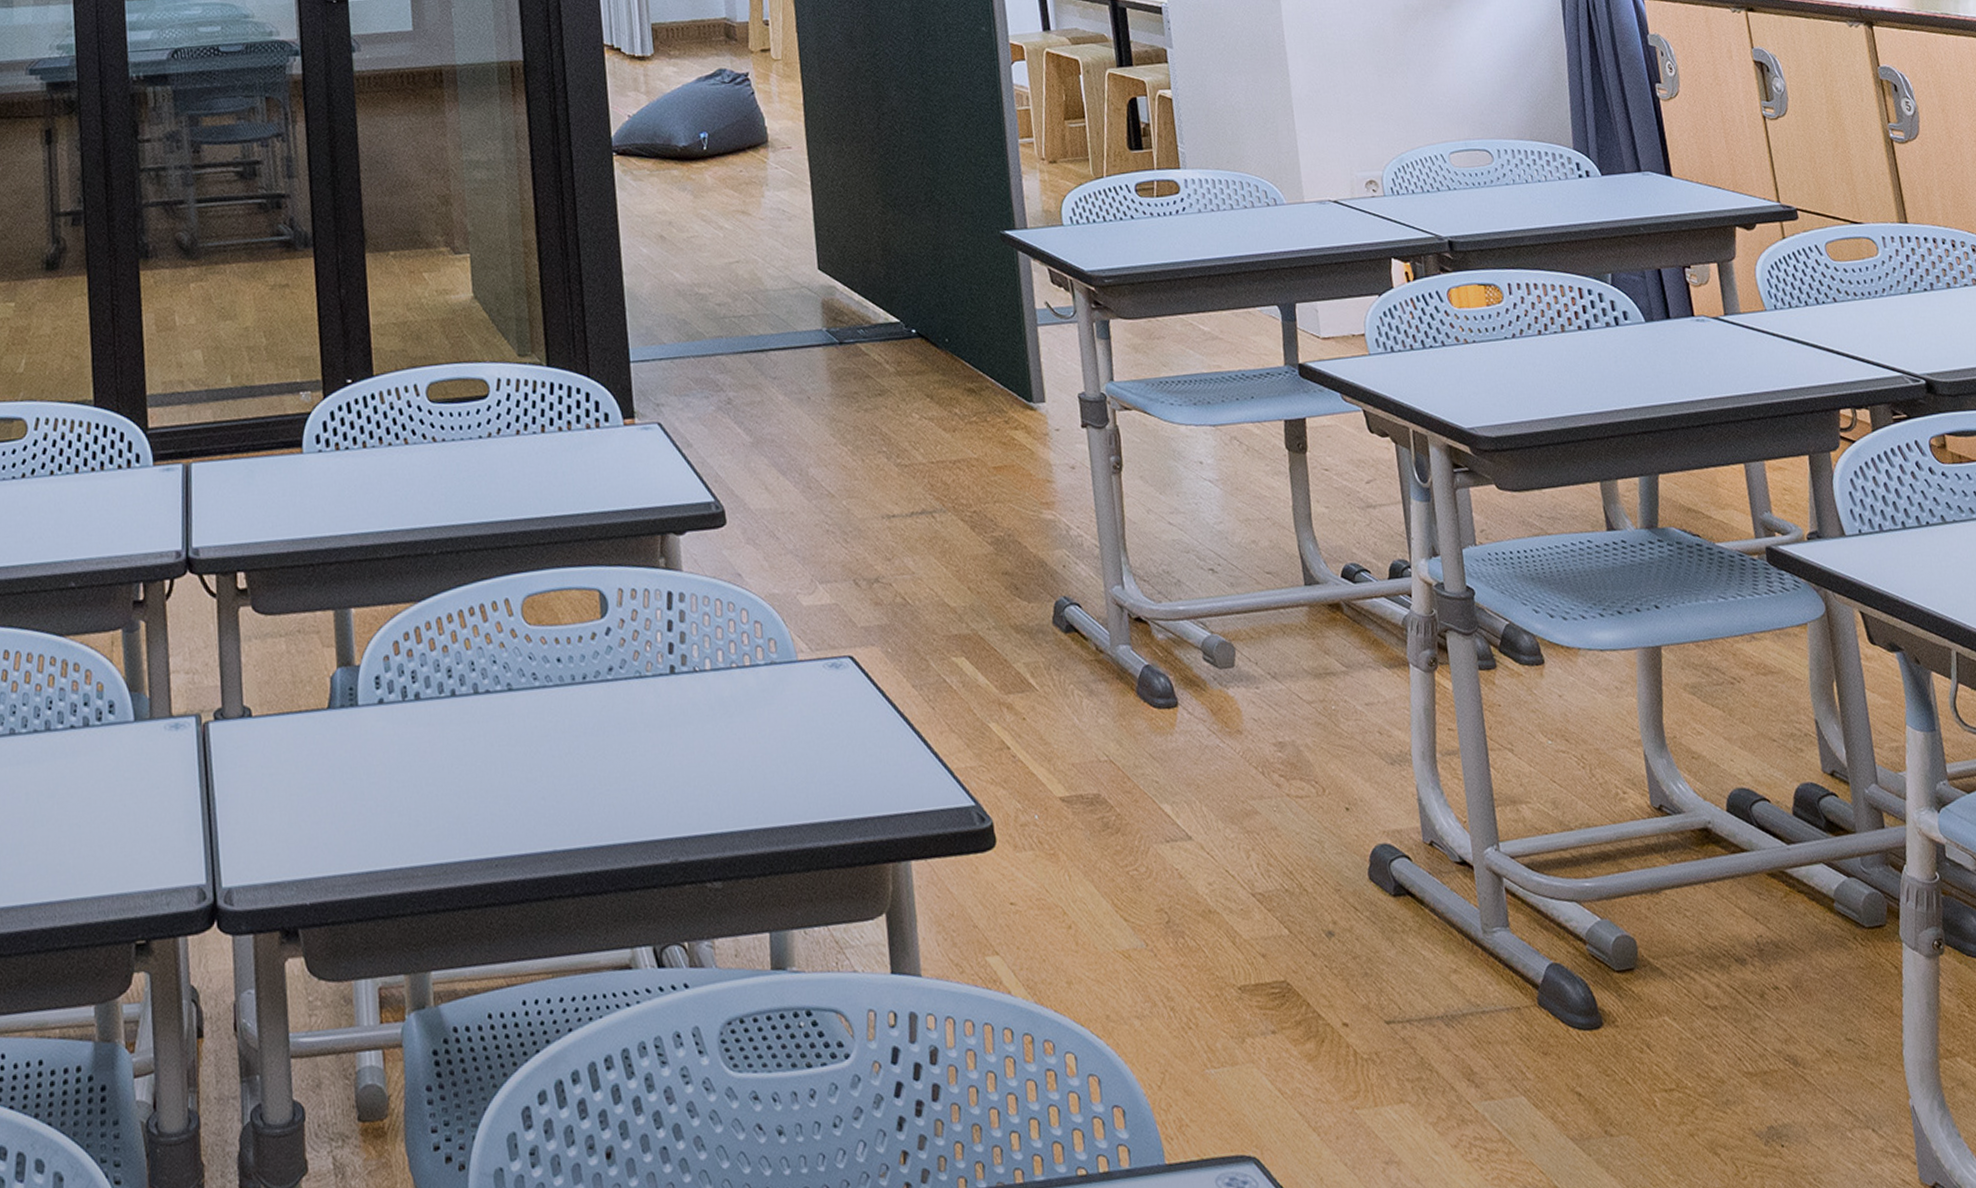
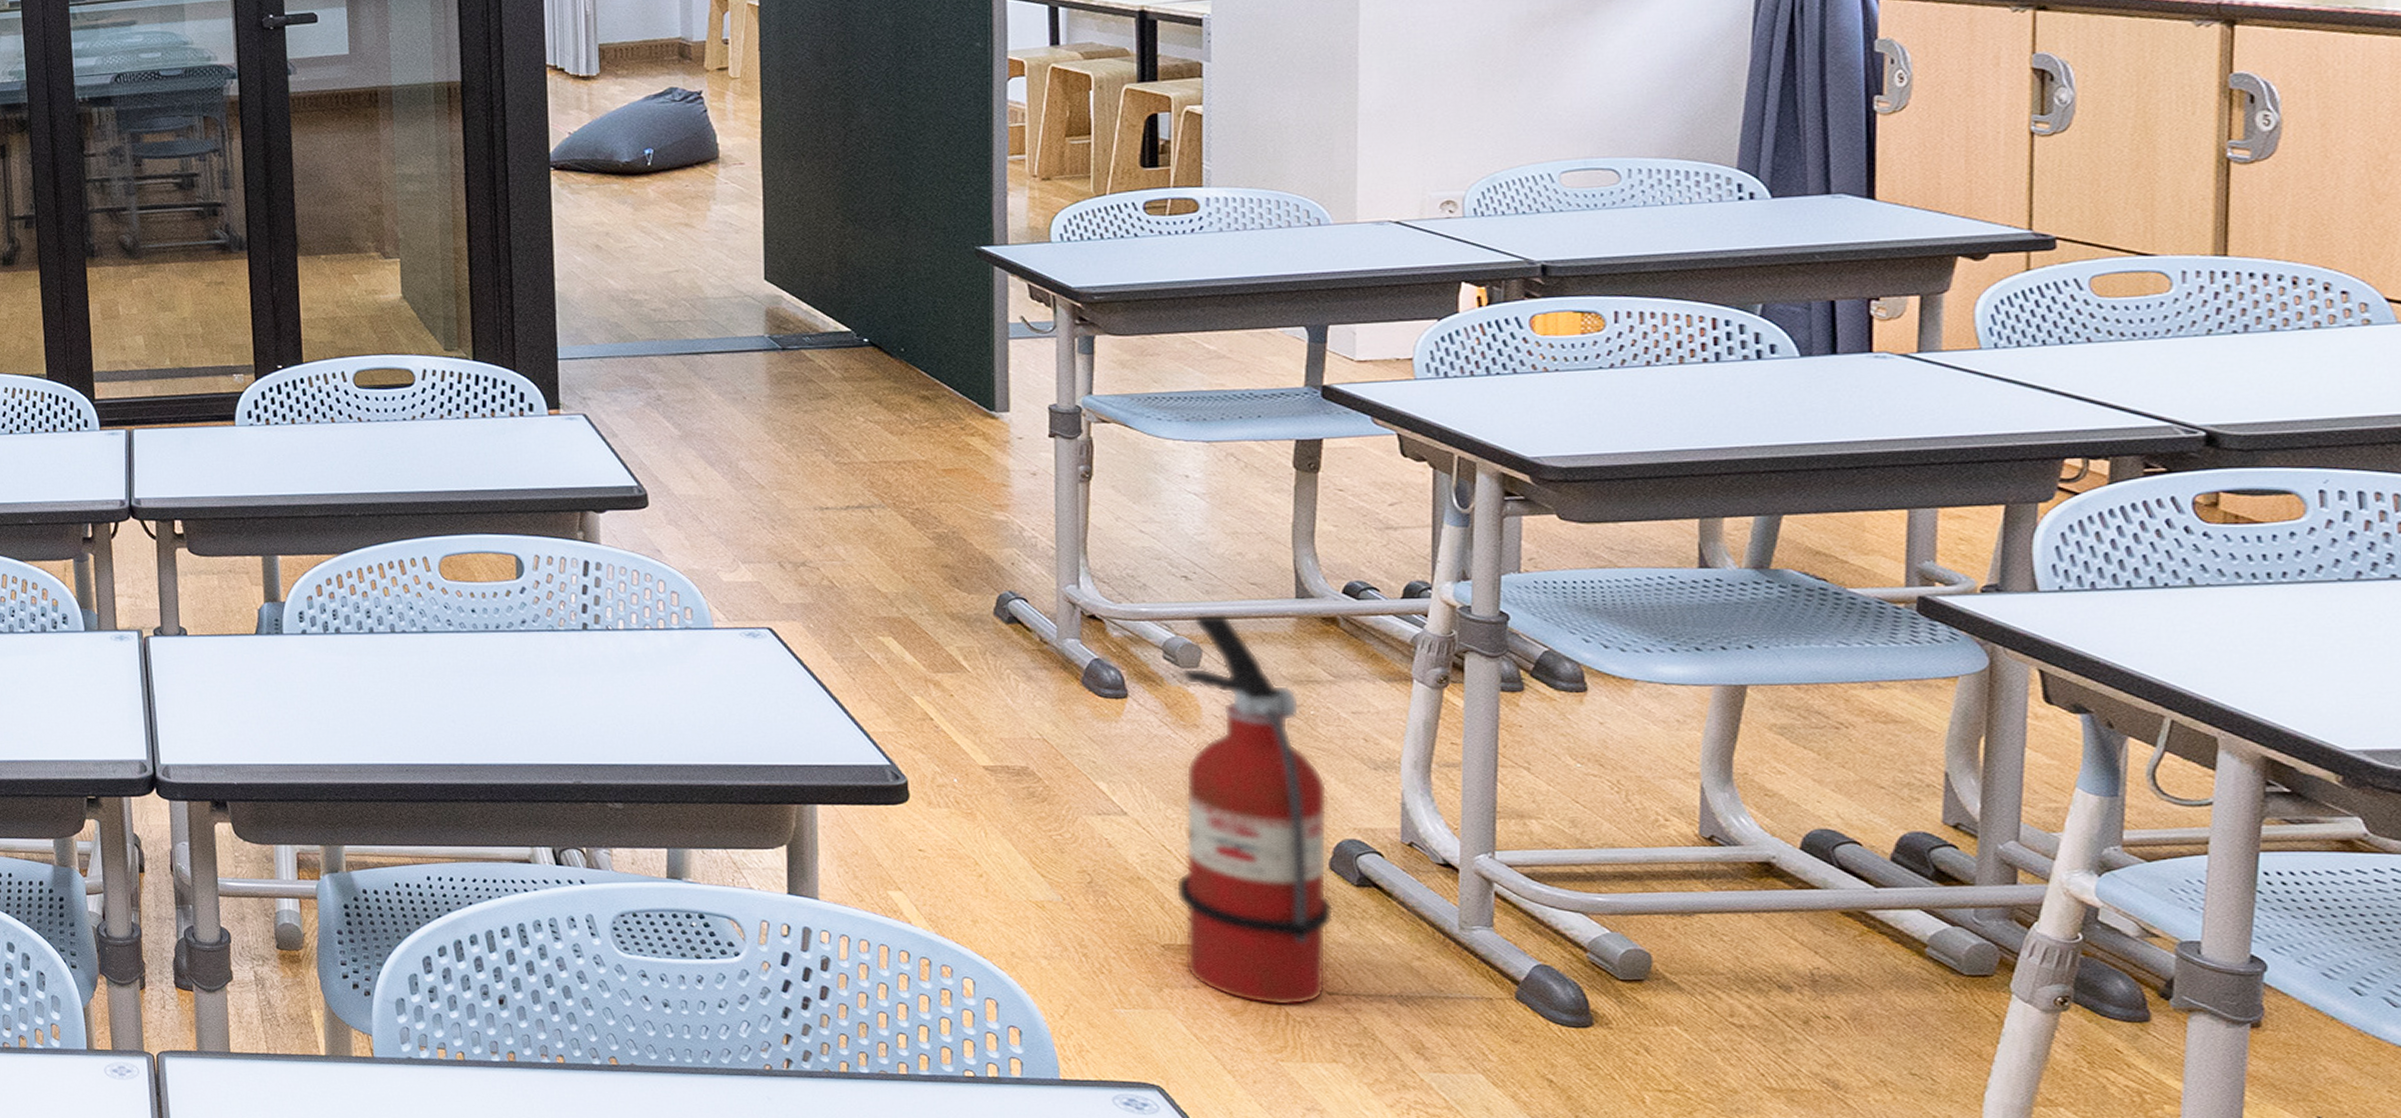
fire extinguisher: none [1220,606,1384,1044] -> present [1175,613,1334,1006]

